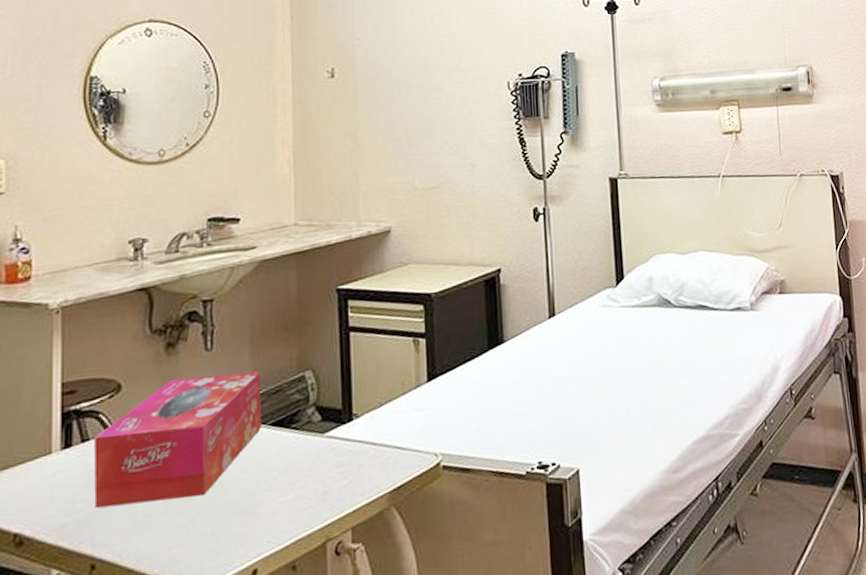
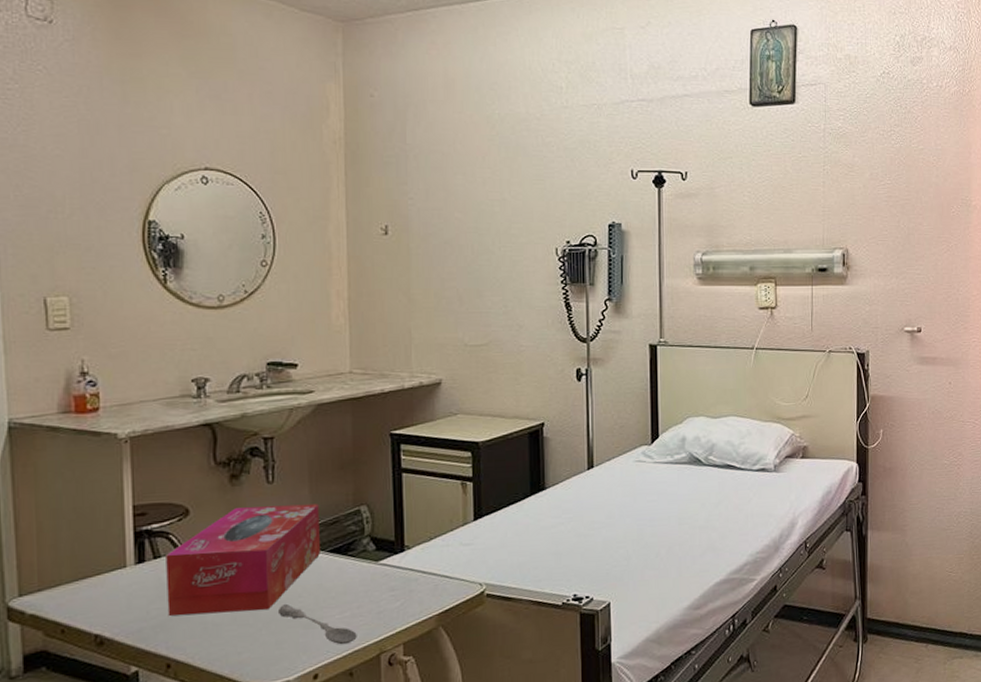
soupspoon: none [214,487,301,533] -> present [277,603,357,645]

